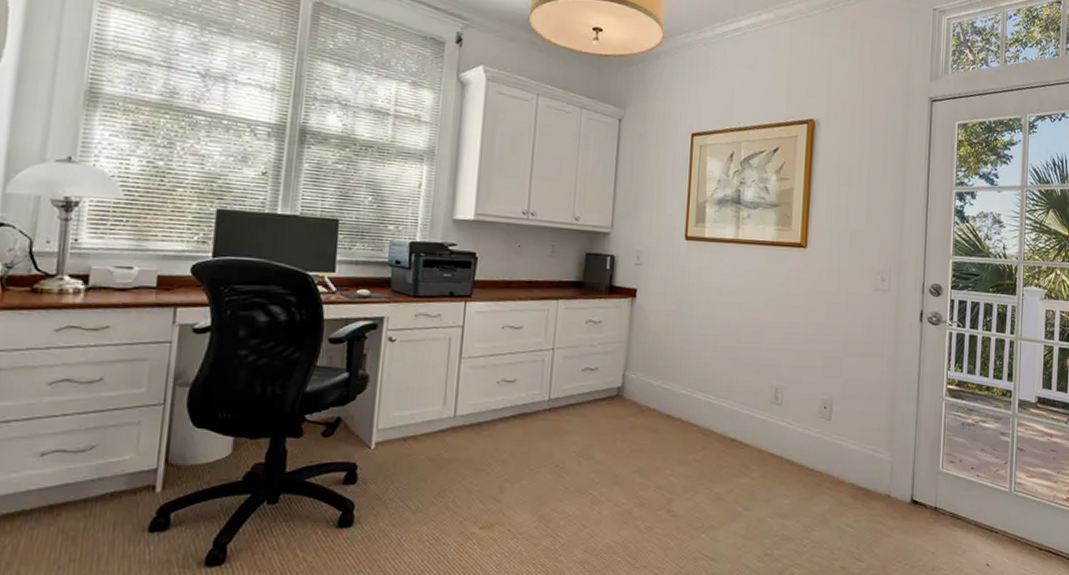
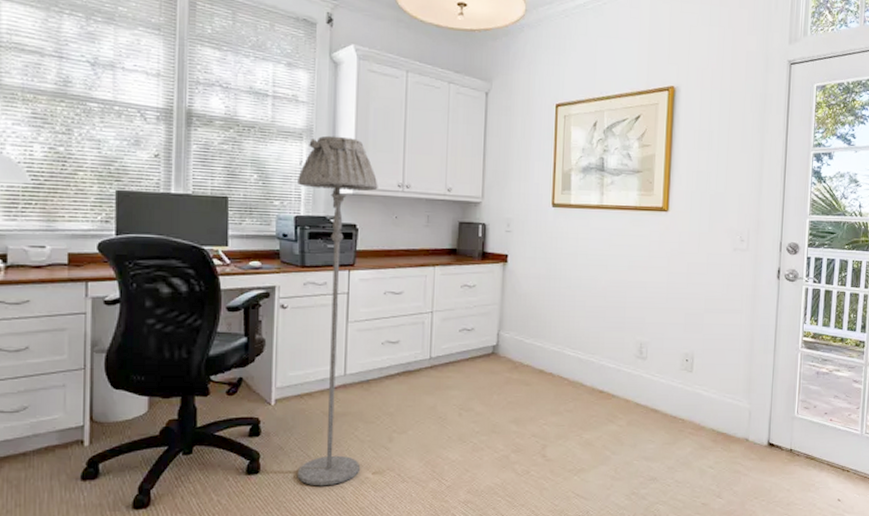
floor lamp: none [394,158,502,542] -> present [297,135,378,486]

